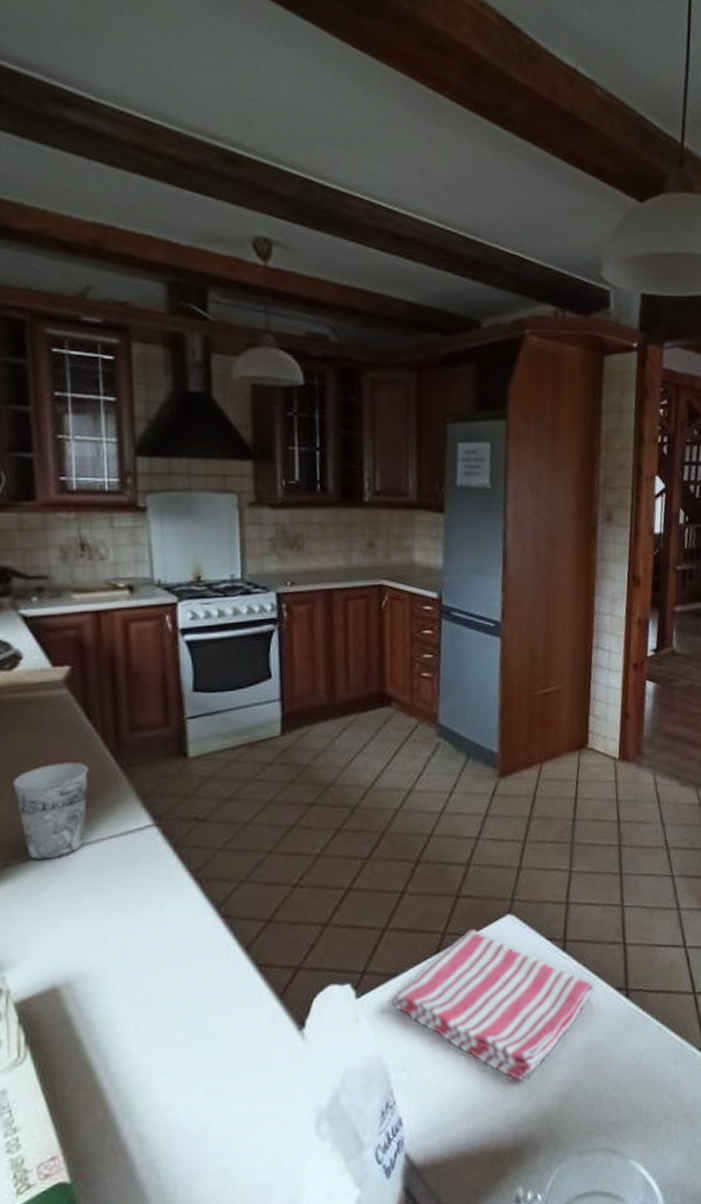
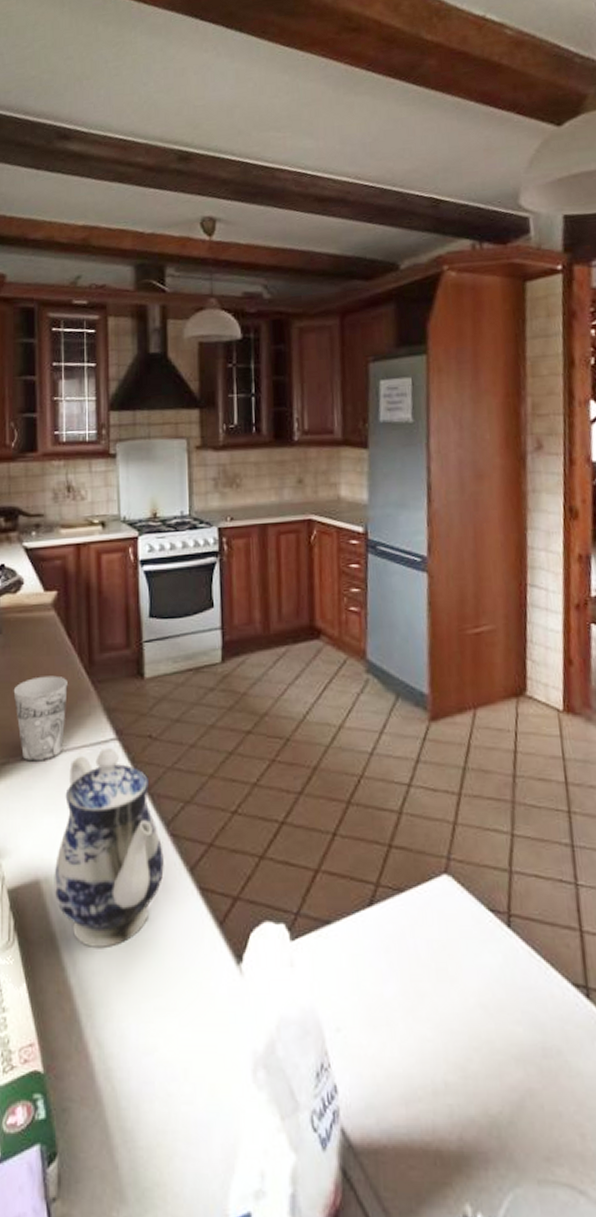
teapot: none [76,835,215,1045] -> present [54,748,164,947]
dish towel: present [390,929,593,1082] -> none [323,885,546,1073]

